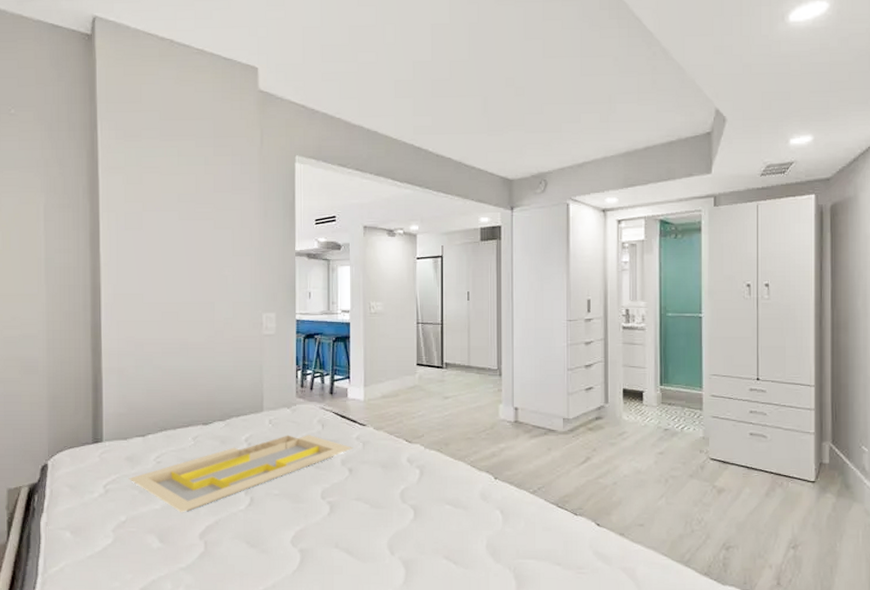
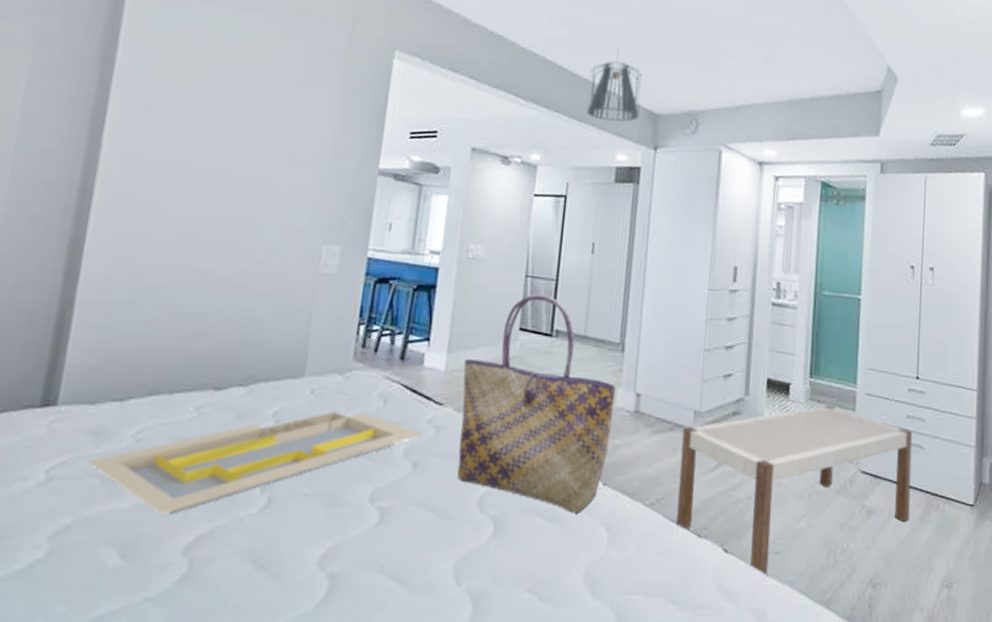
tote bag: none [377,336,498,501] -> present [457,294,616,514]
pendant light: none [451,127,496,191] -> present [586,47,643,122]
bench: none [555,407,756,544] -> present [676,405,913,577]

